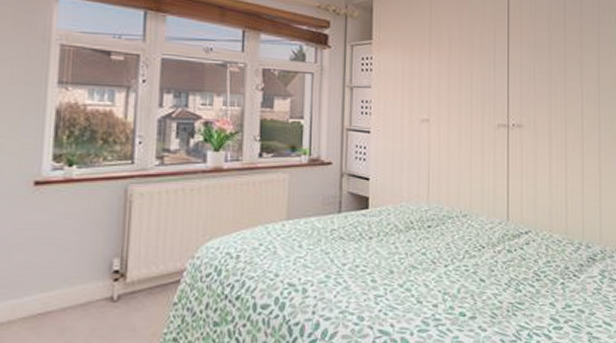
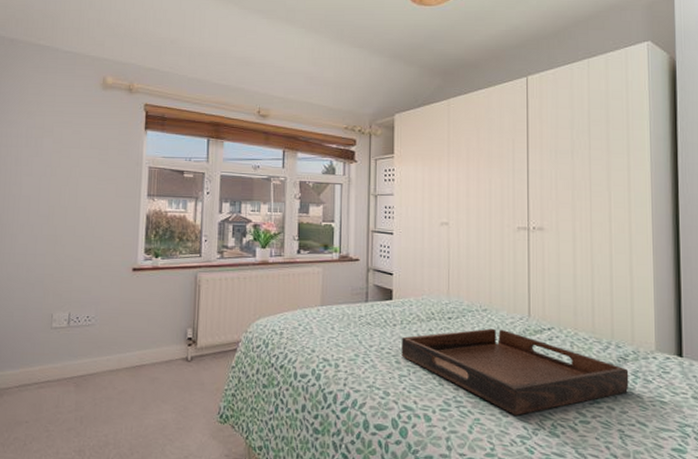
serving tray: none [378,235,597,329] -> present [401,328,629,416]

